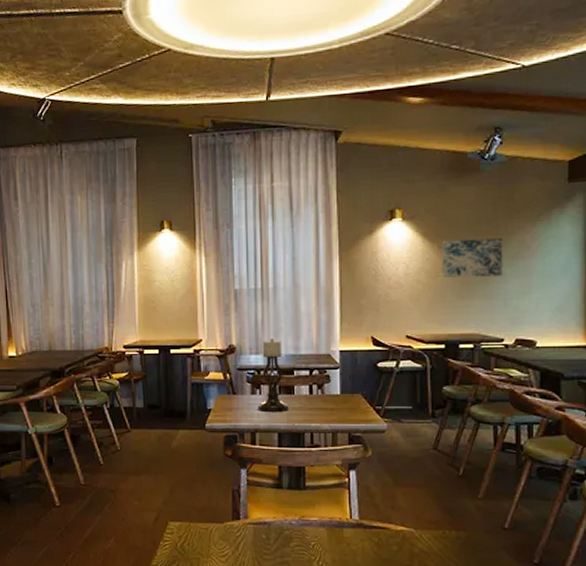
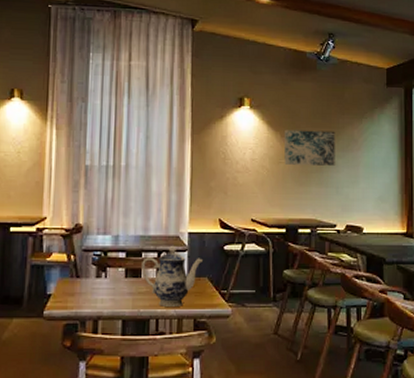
candle holder: present [257,339,289,413] -> none [102,218,135,298]
teapot: none [294,364,355,421] -> present [142,246,202,307]

